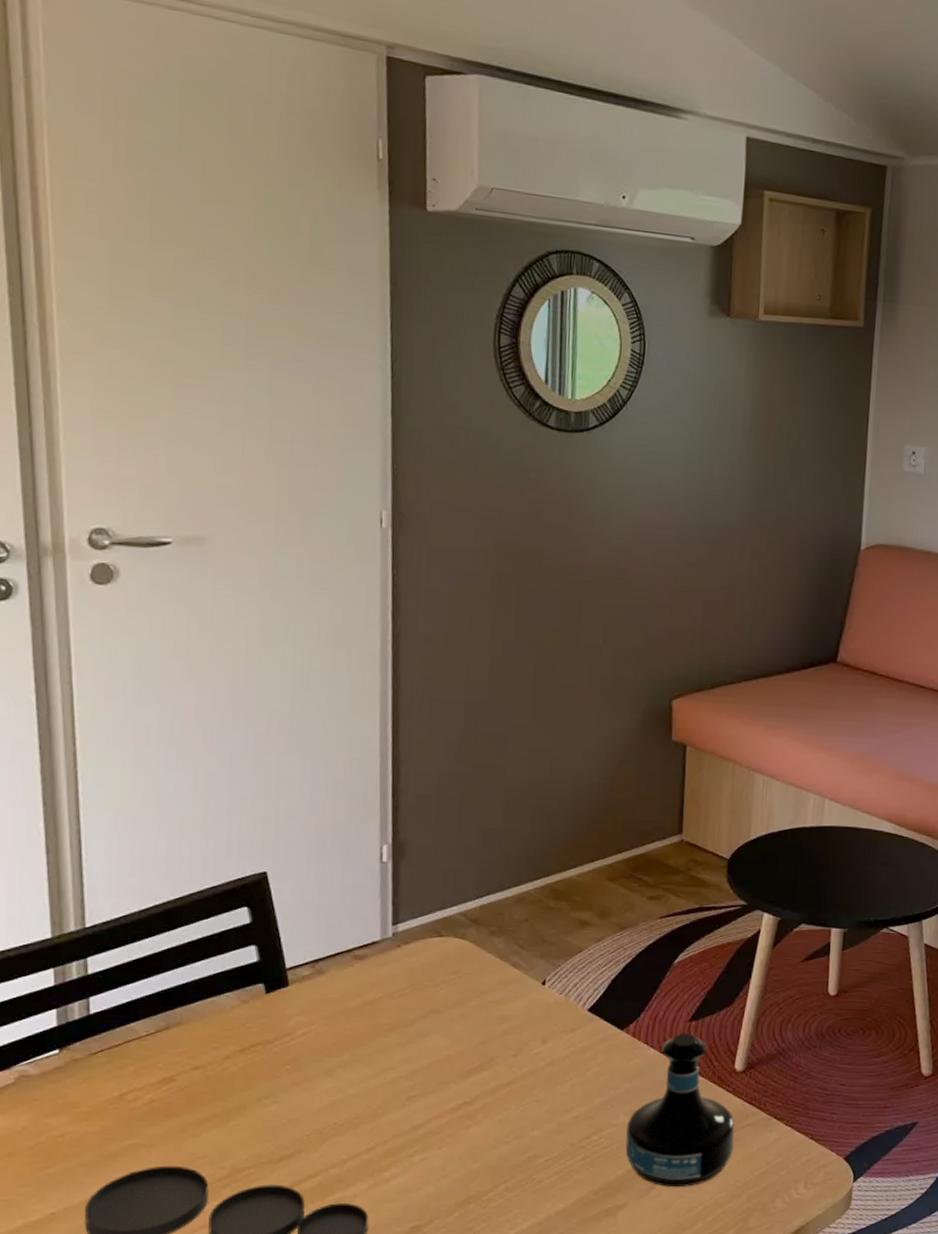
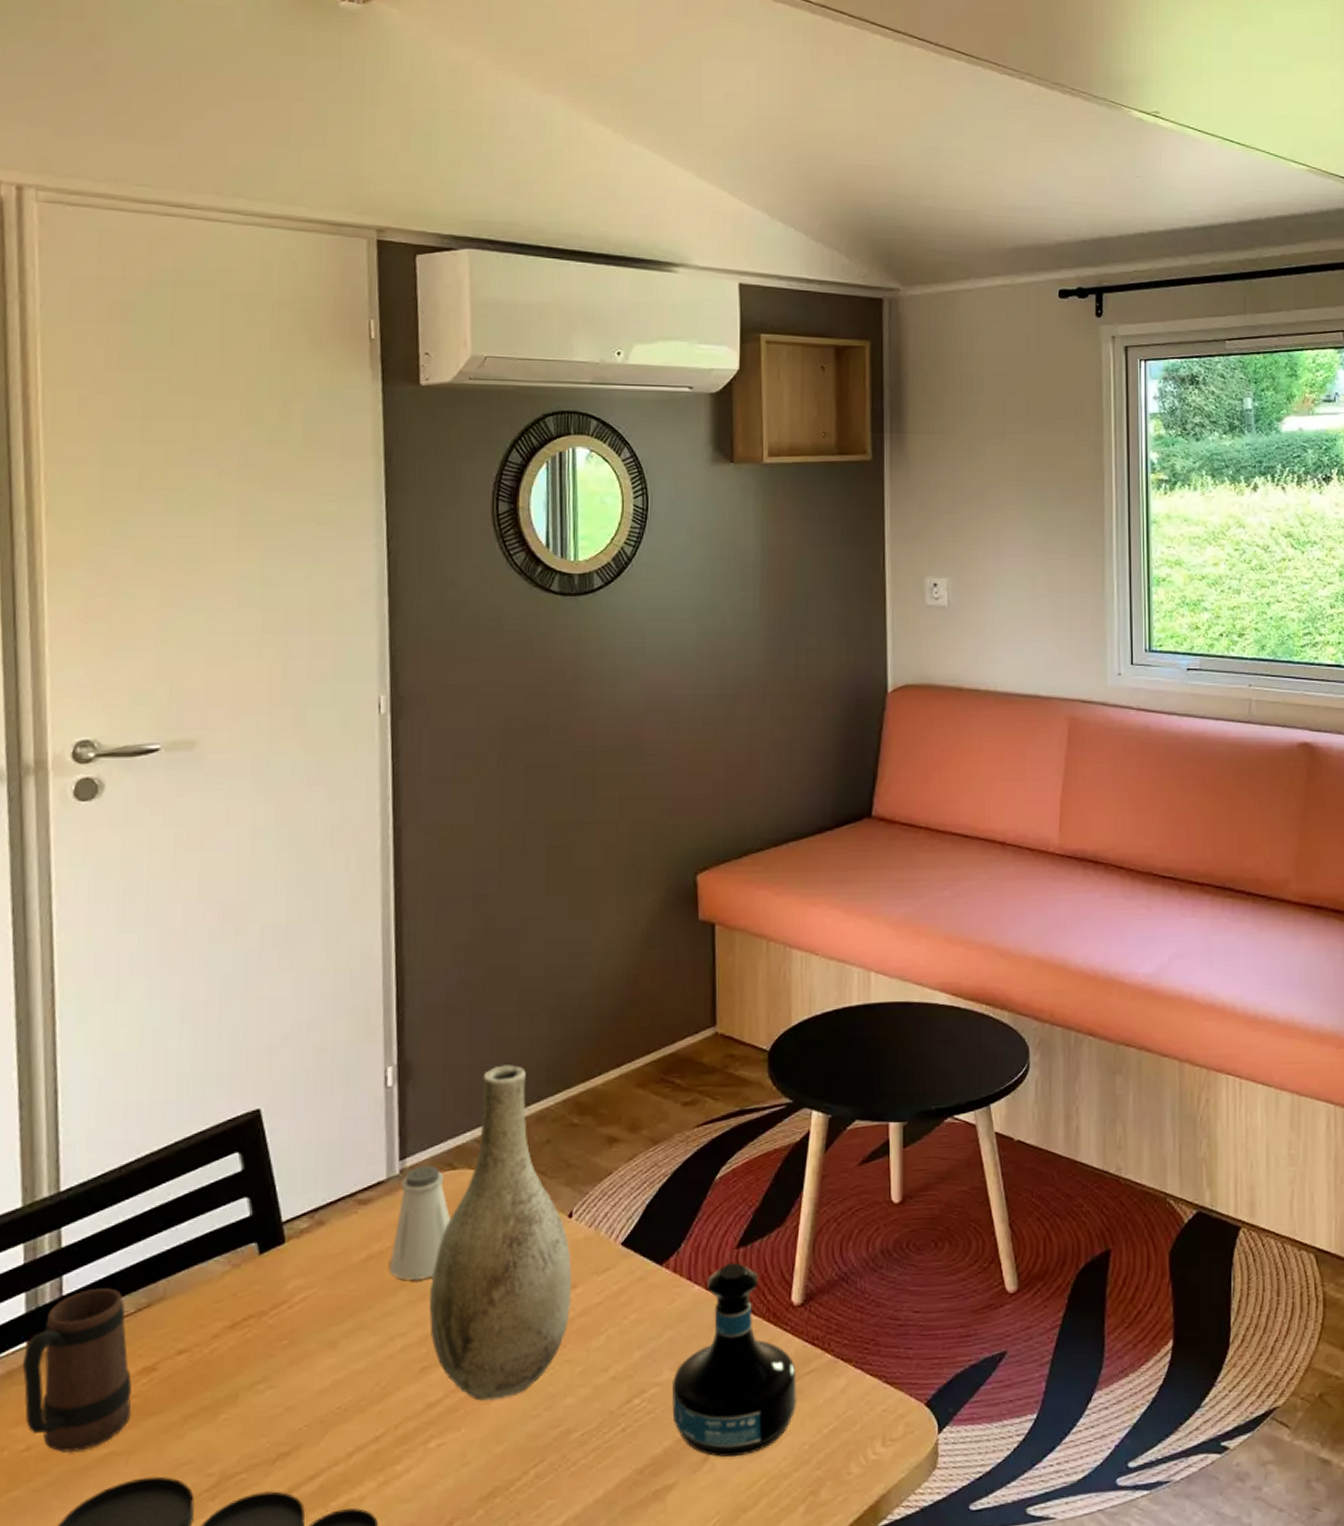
mug: none [55,1011,153,1141] -> present [22,1288,132,1453]
saltshaker: none [382,932,437,1026] -> present [390,1165,450,1281]
vase: none [416,852,544,1127] -> present [428,1065,573,1401]

